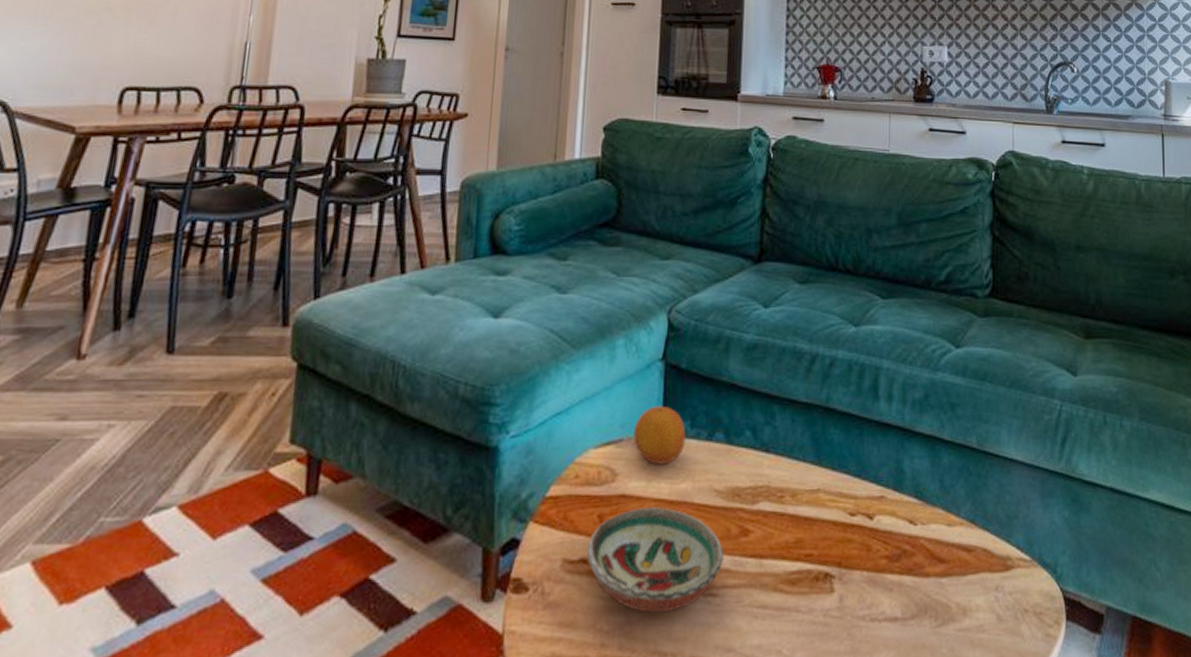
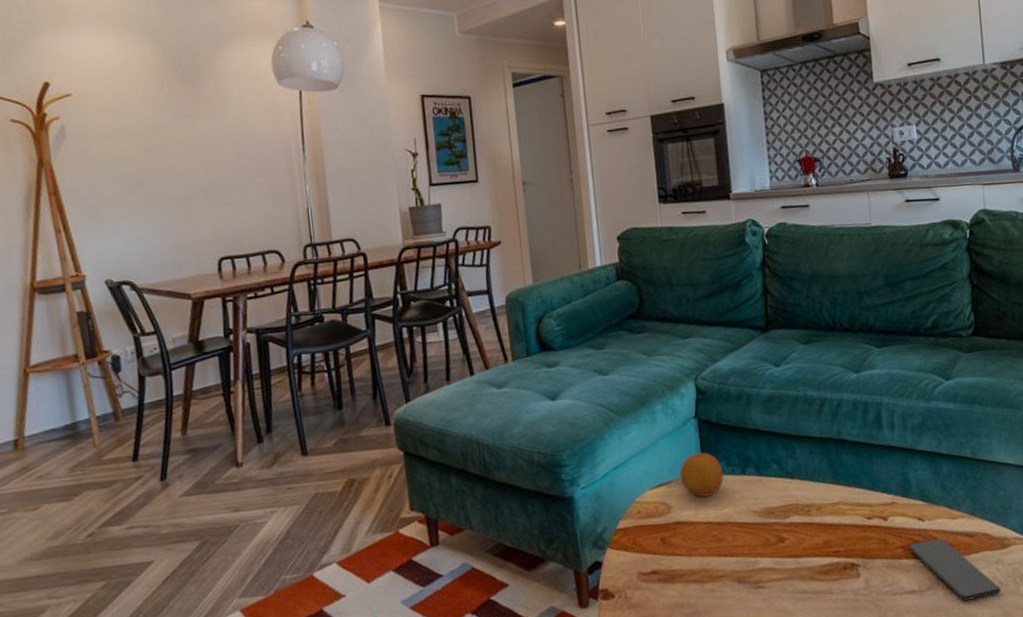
decorative bowl: present [587,507,724,613] -> none [656,528,767,605]
smartphone: none [895,550,998,638] -> present [908,538,1001,601]

